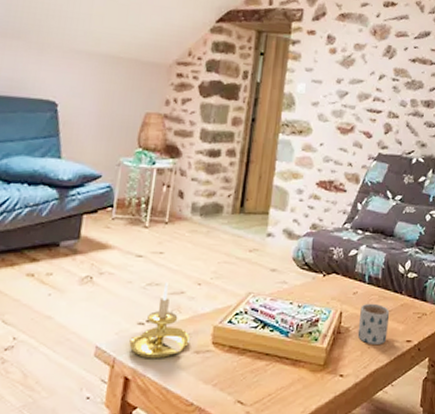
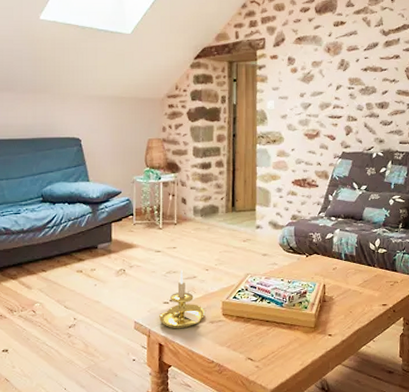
mug: present [357,303,390,346] -> none [340,276,366,310]

